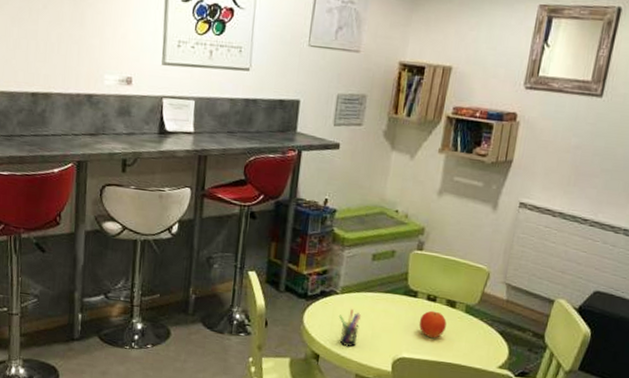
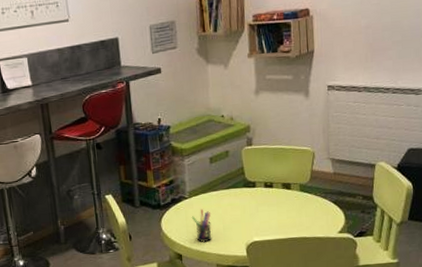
fruit: present [419,310,447,338] -> none [262,195,286,219]

